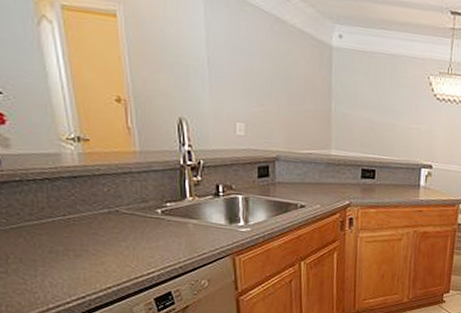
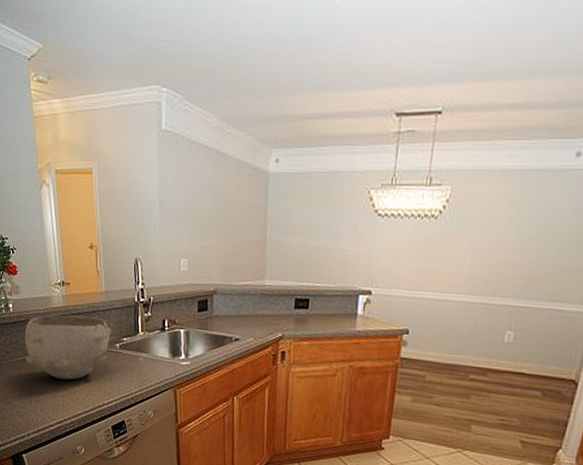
bowl: none [21,175,151,250] -> present [25,315,112,380]

